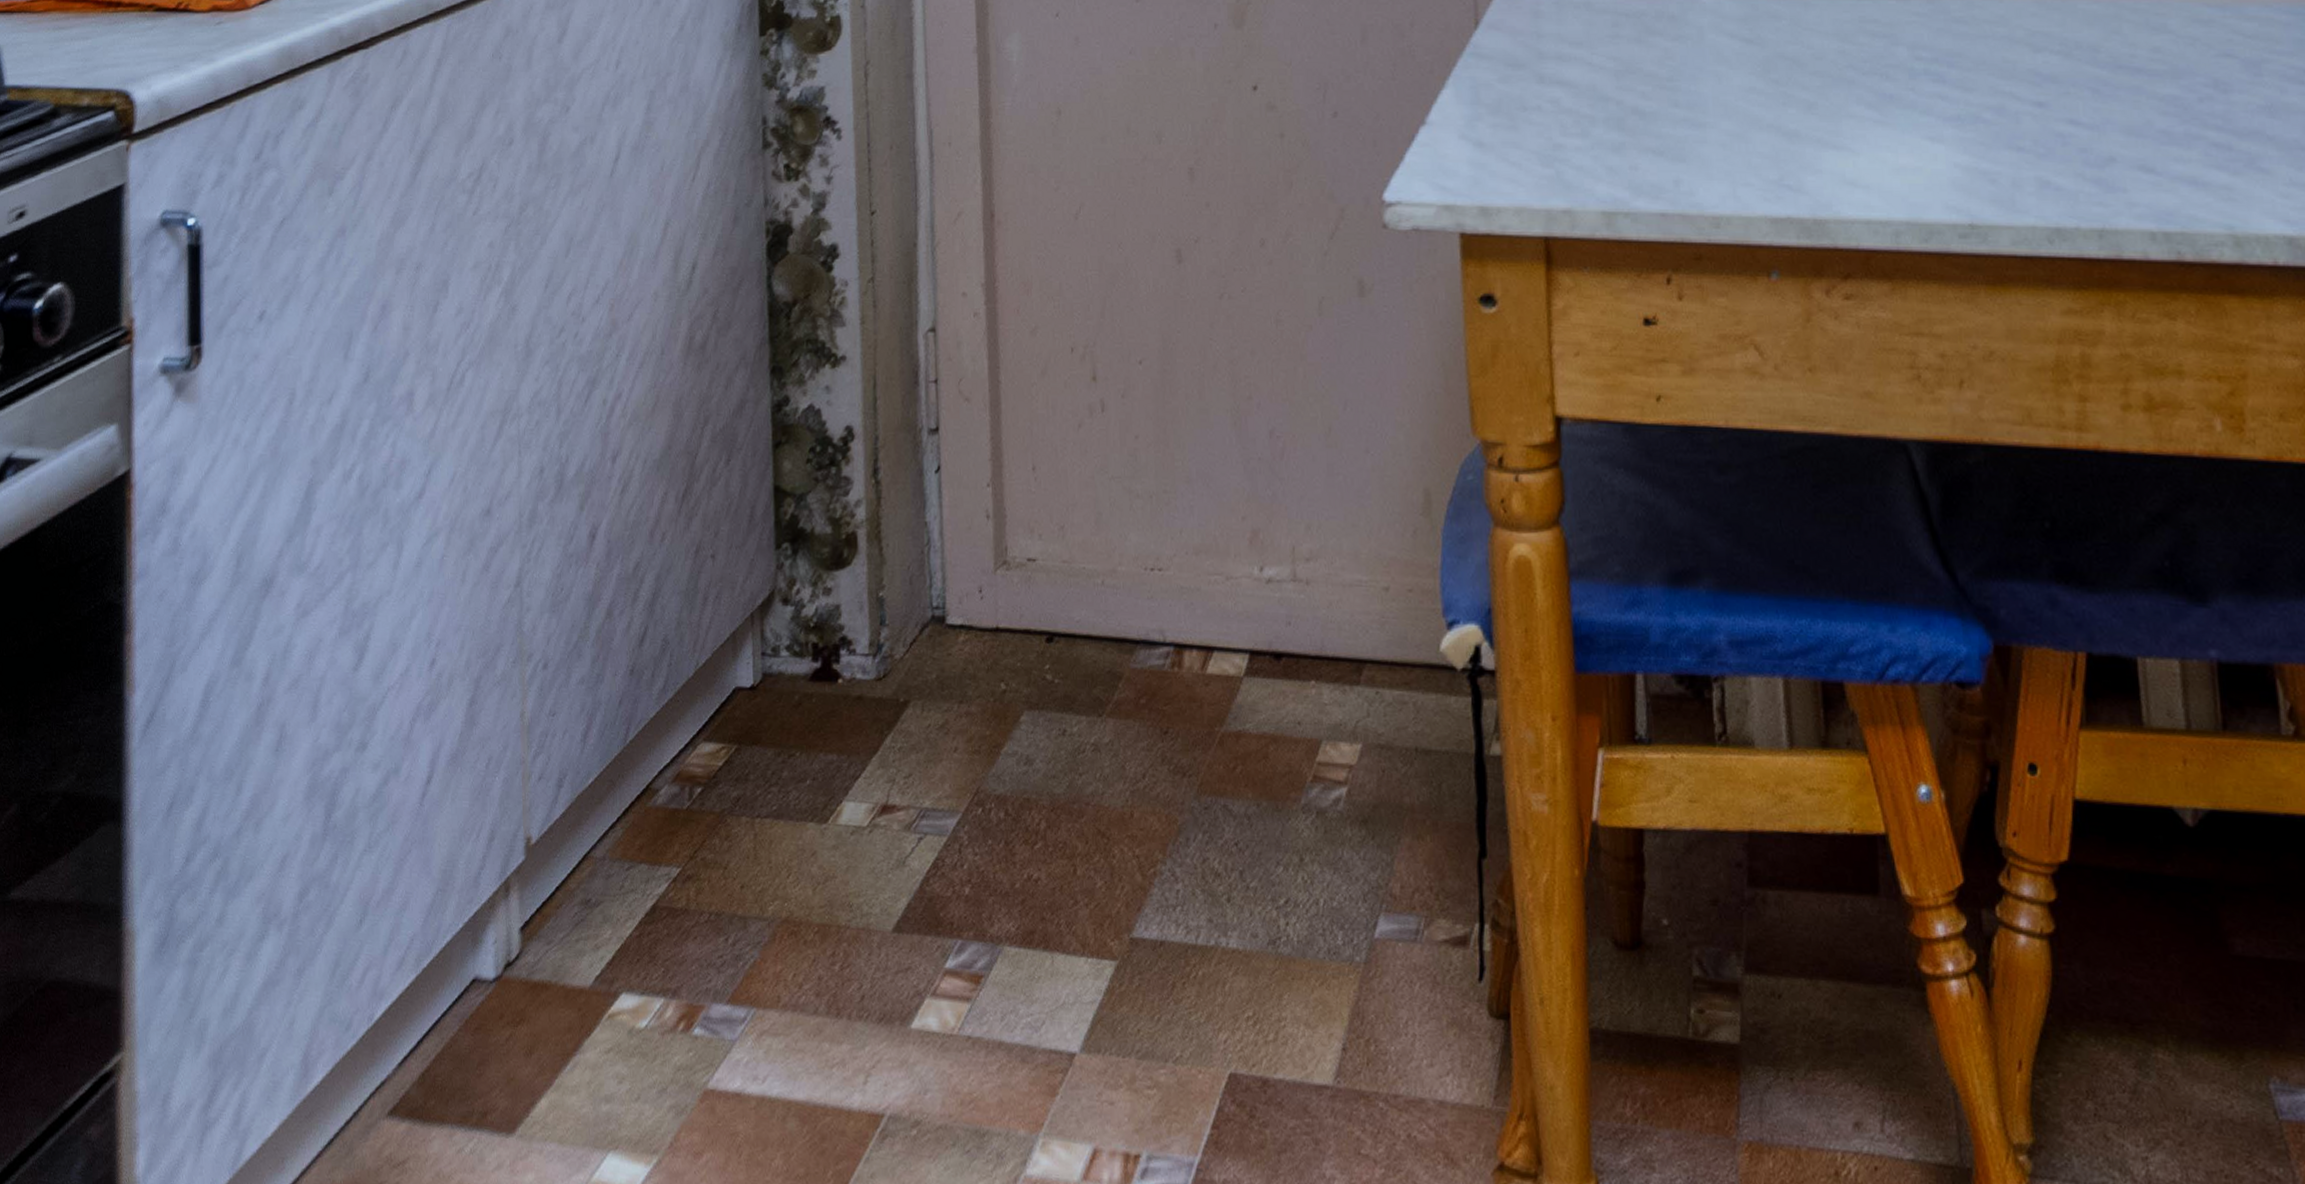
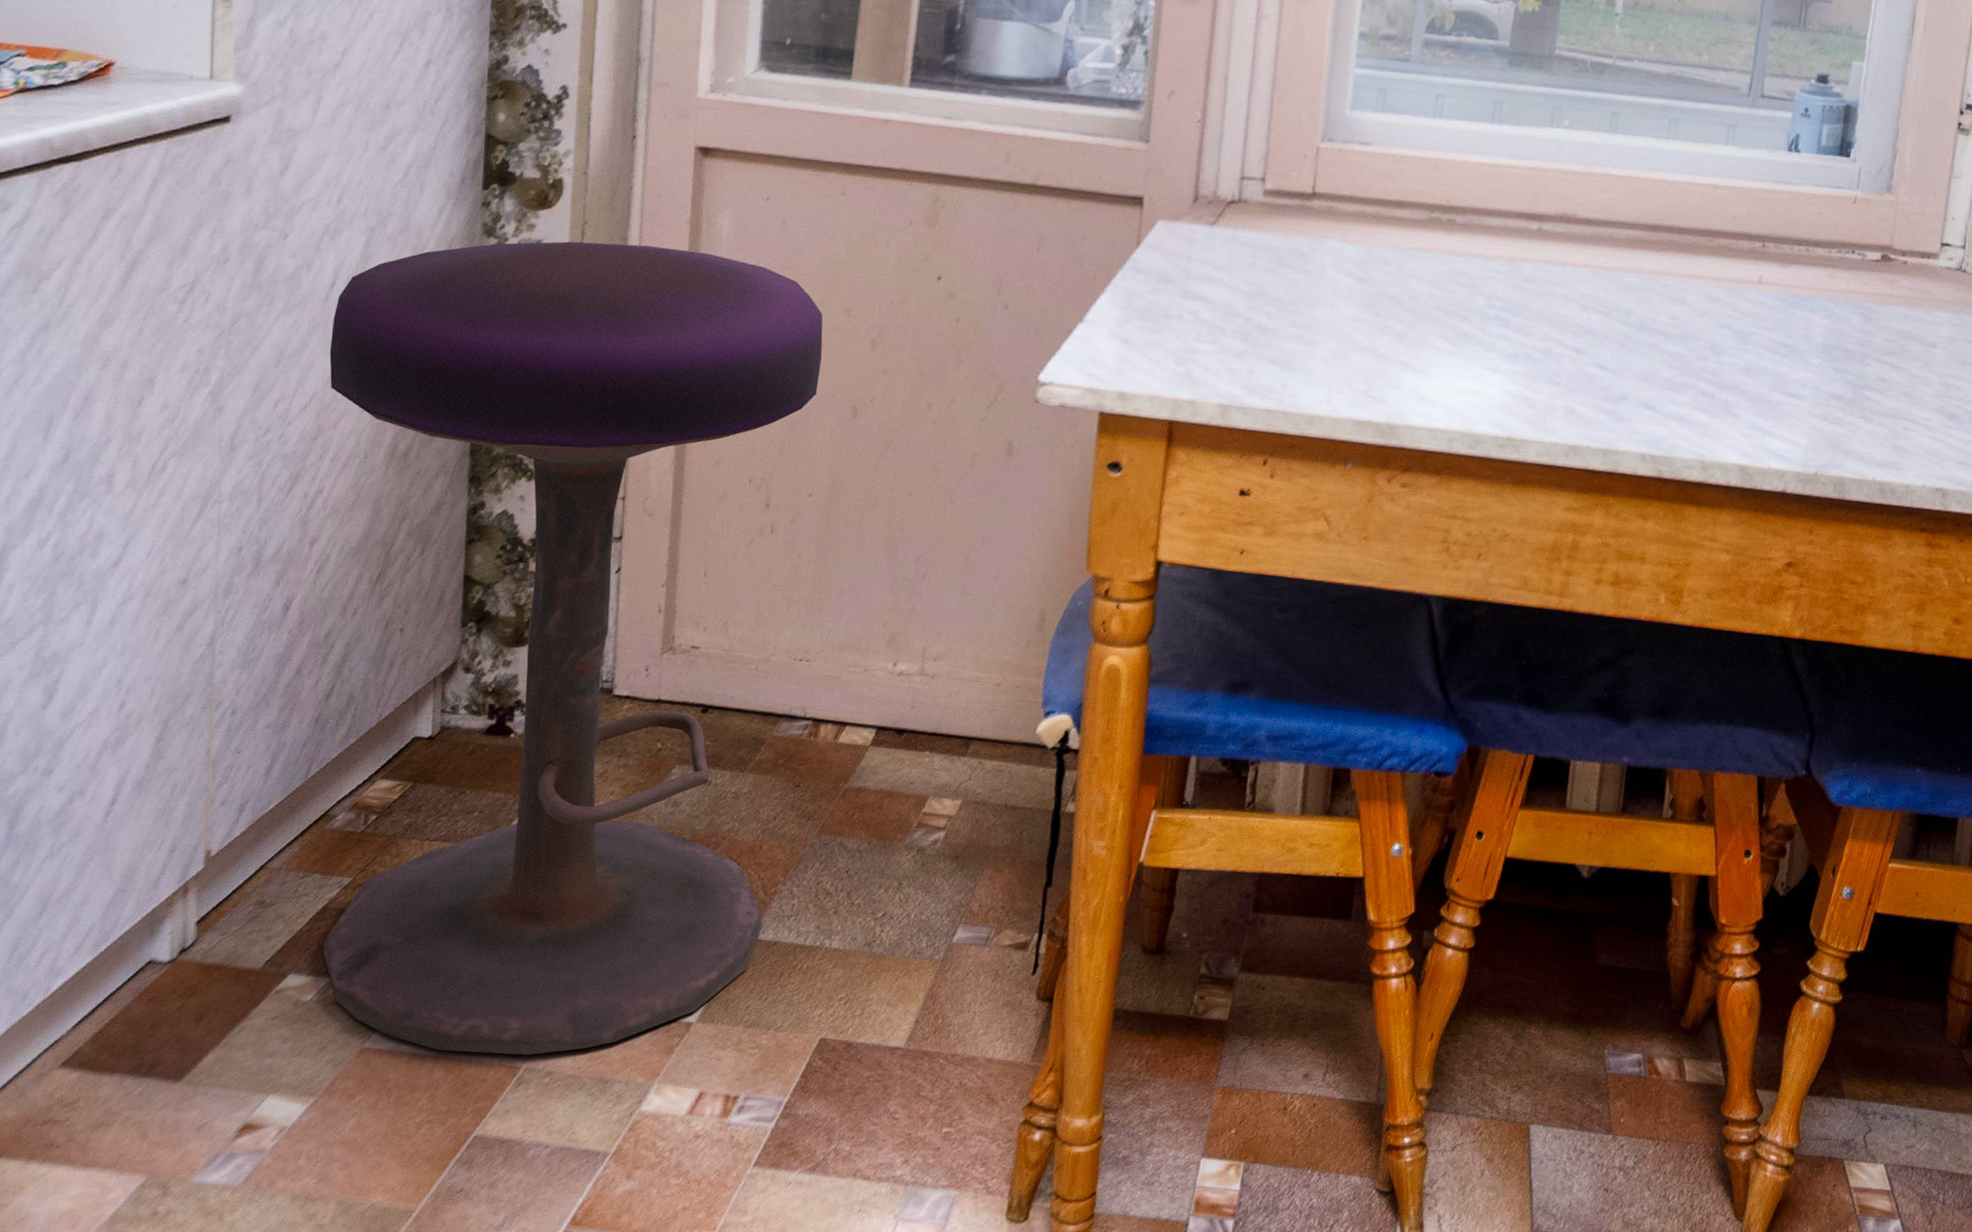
stool: none [618,82,1145,1099] -> present [323,241,823,1056]

